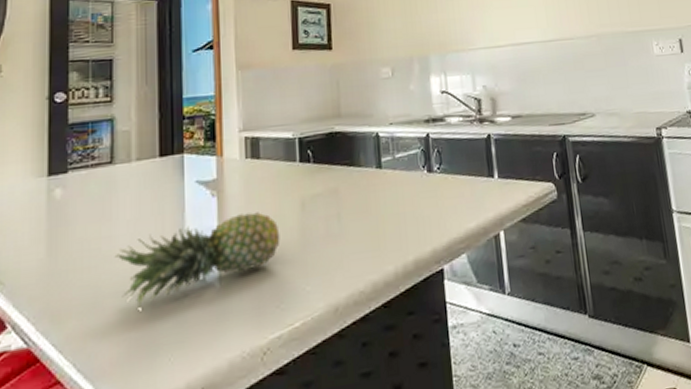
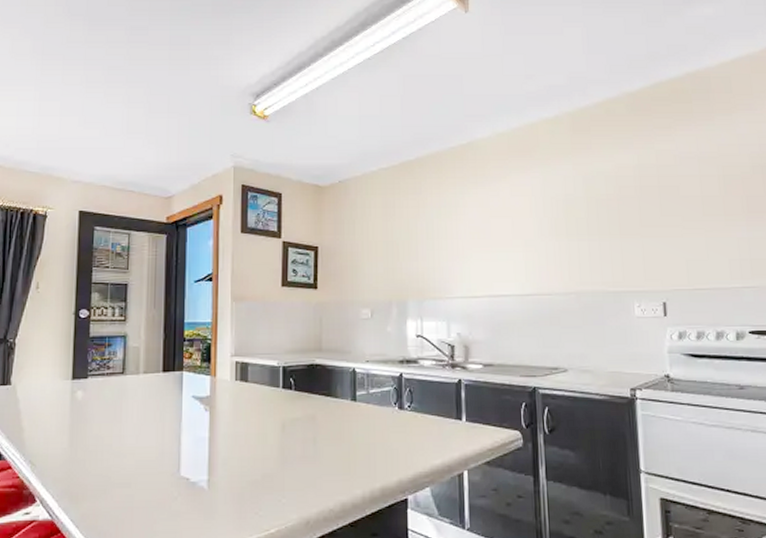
fruit: present [114,212,280,308] -> none [122,429,262,499]

